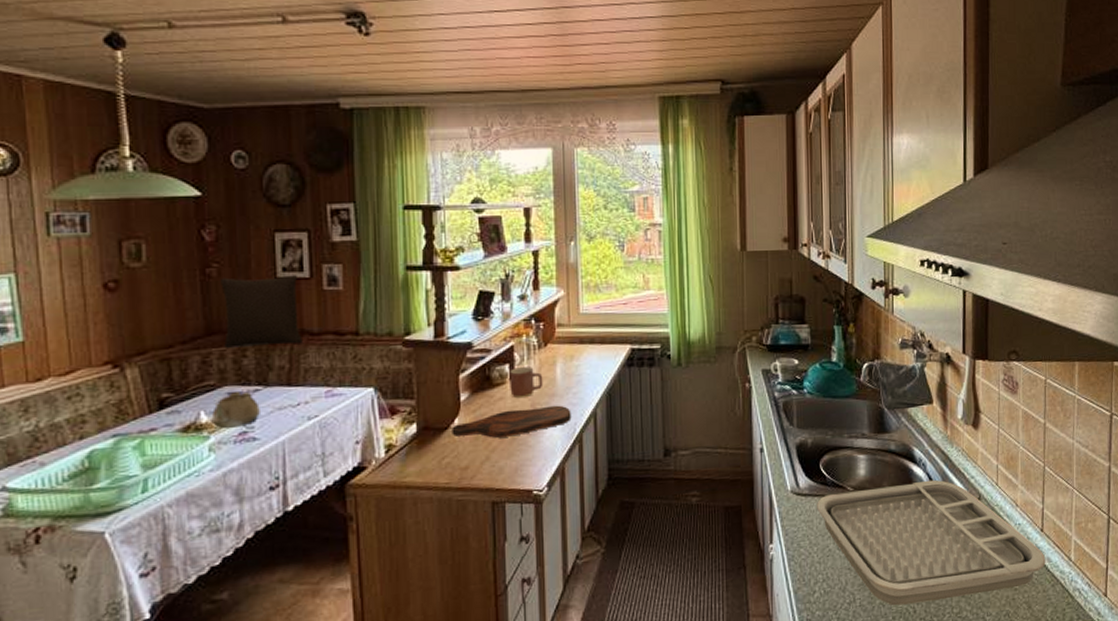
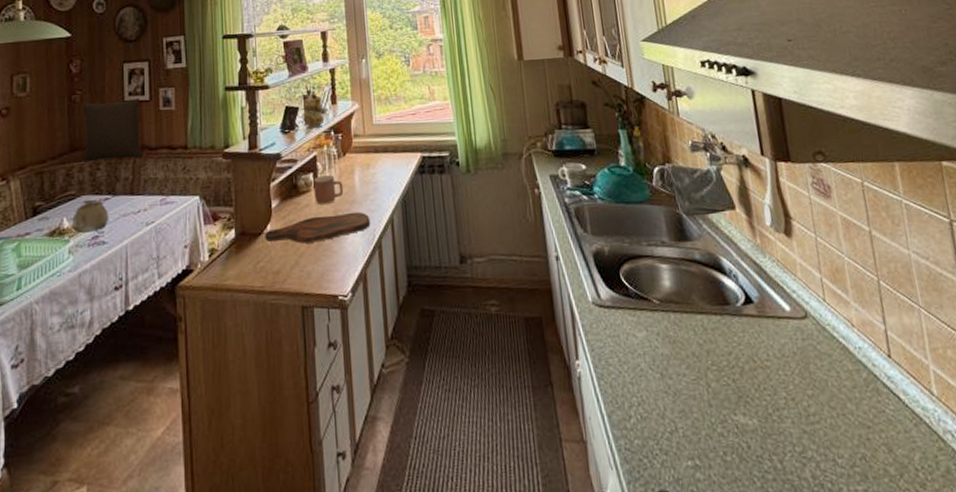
decorative figurine: none [498,278,525,316] -> present [302,94,325,128]
dish rack: present [817,479,1046,606] -> none [621,293,902,439]

